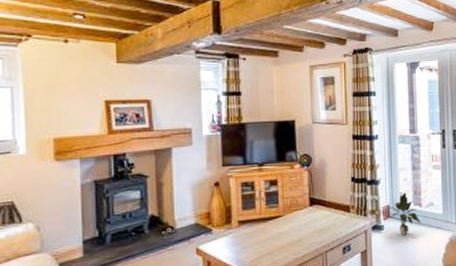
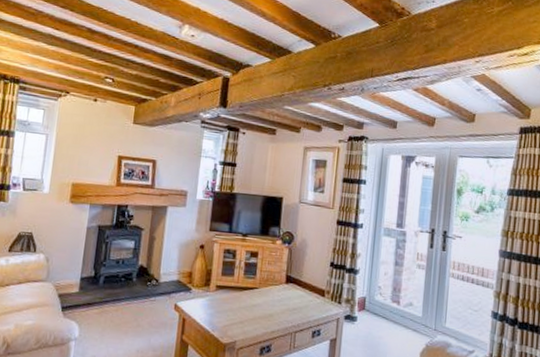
potted plant: present [388,193,420,236] -> none [363,287,396,332]

